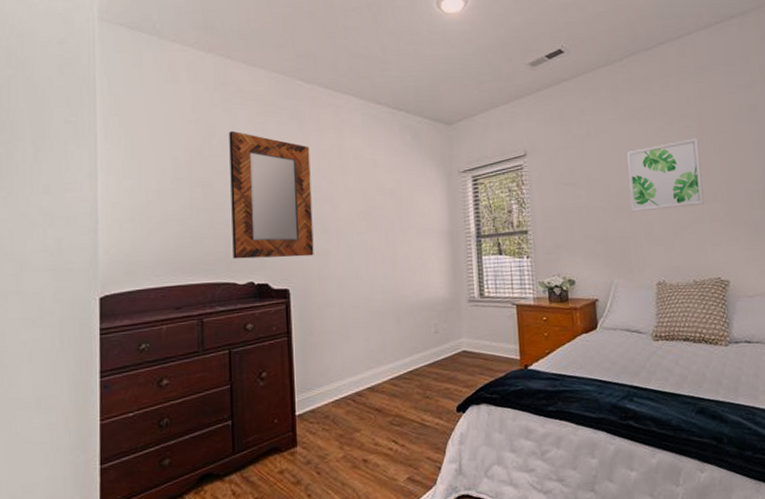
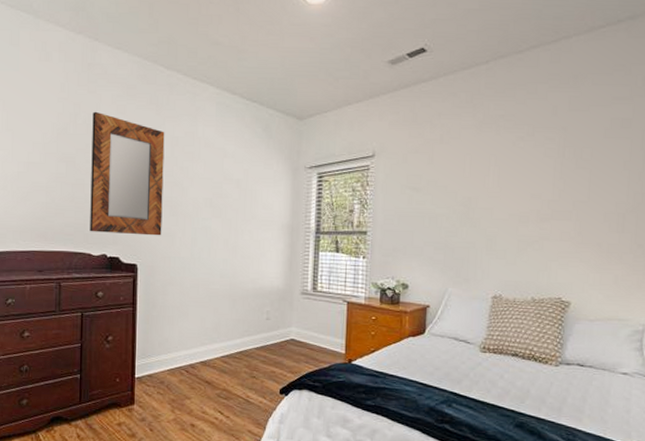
wall art: present [627,138,704,212] -> none [477,151,560,223]

